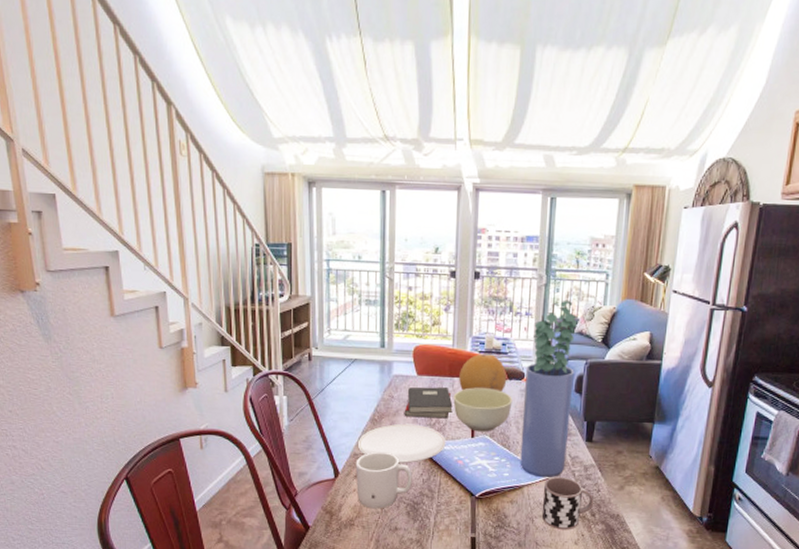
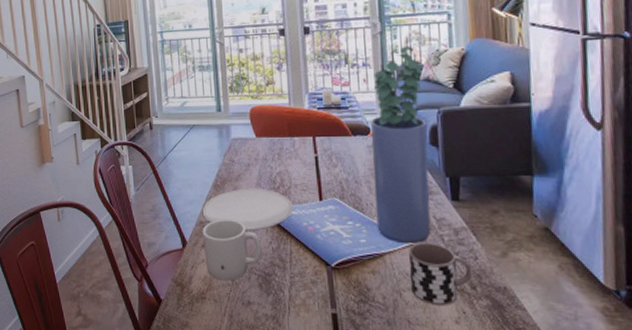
hardback book: present [404,387,453,419] -> none [246,148,296,181]
bowl: present [453,387,513,432] -> none [295,146,360,194]
fruit: present [459,354,507,392] -> none [299,110,351,151]

